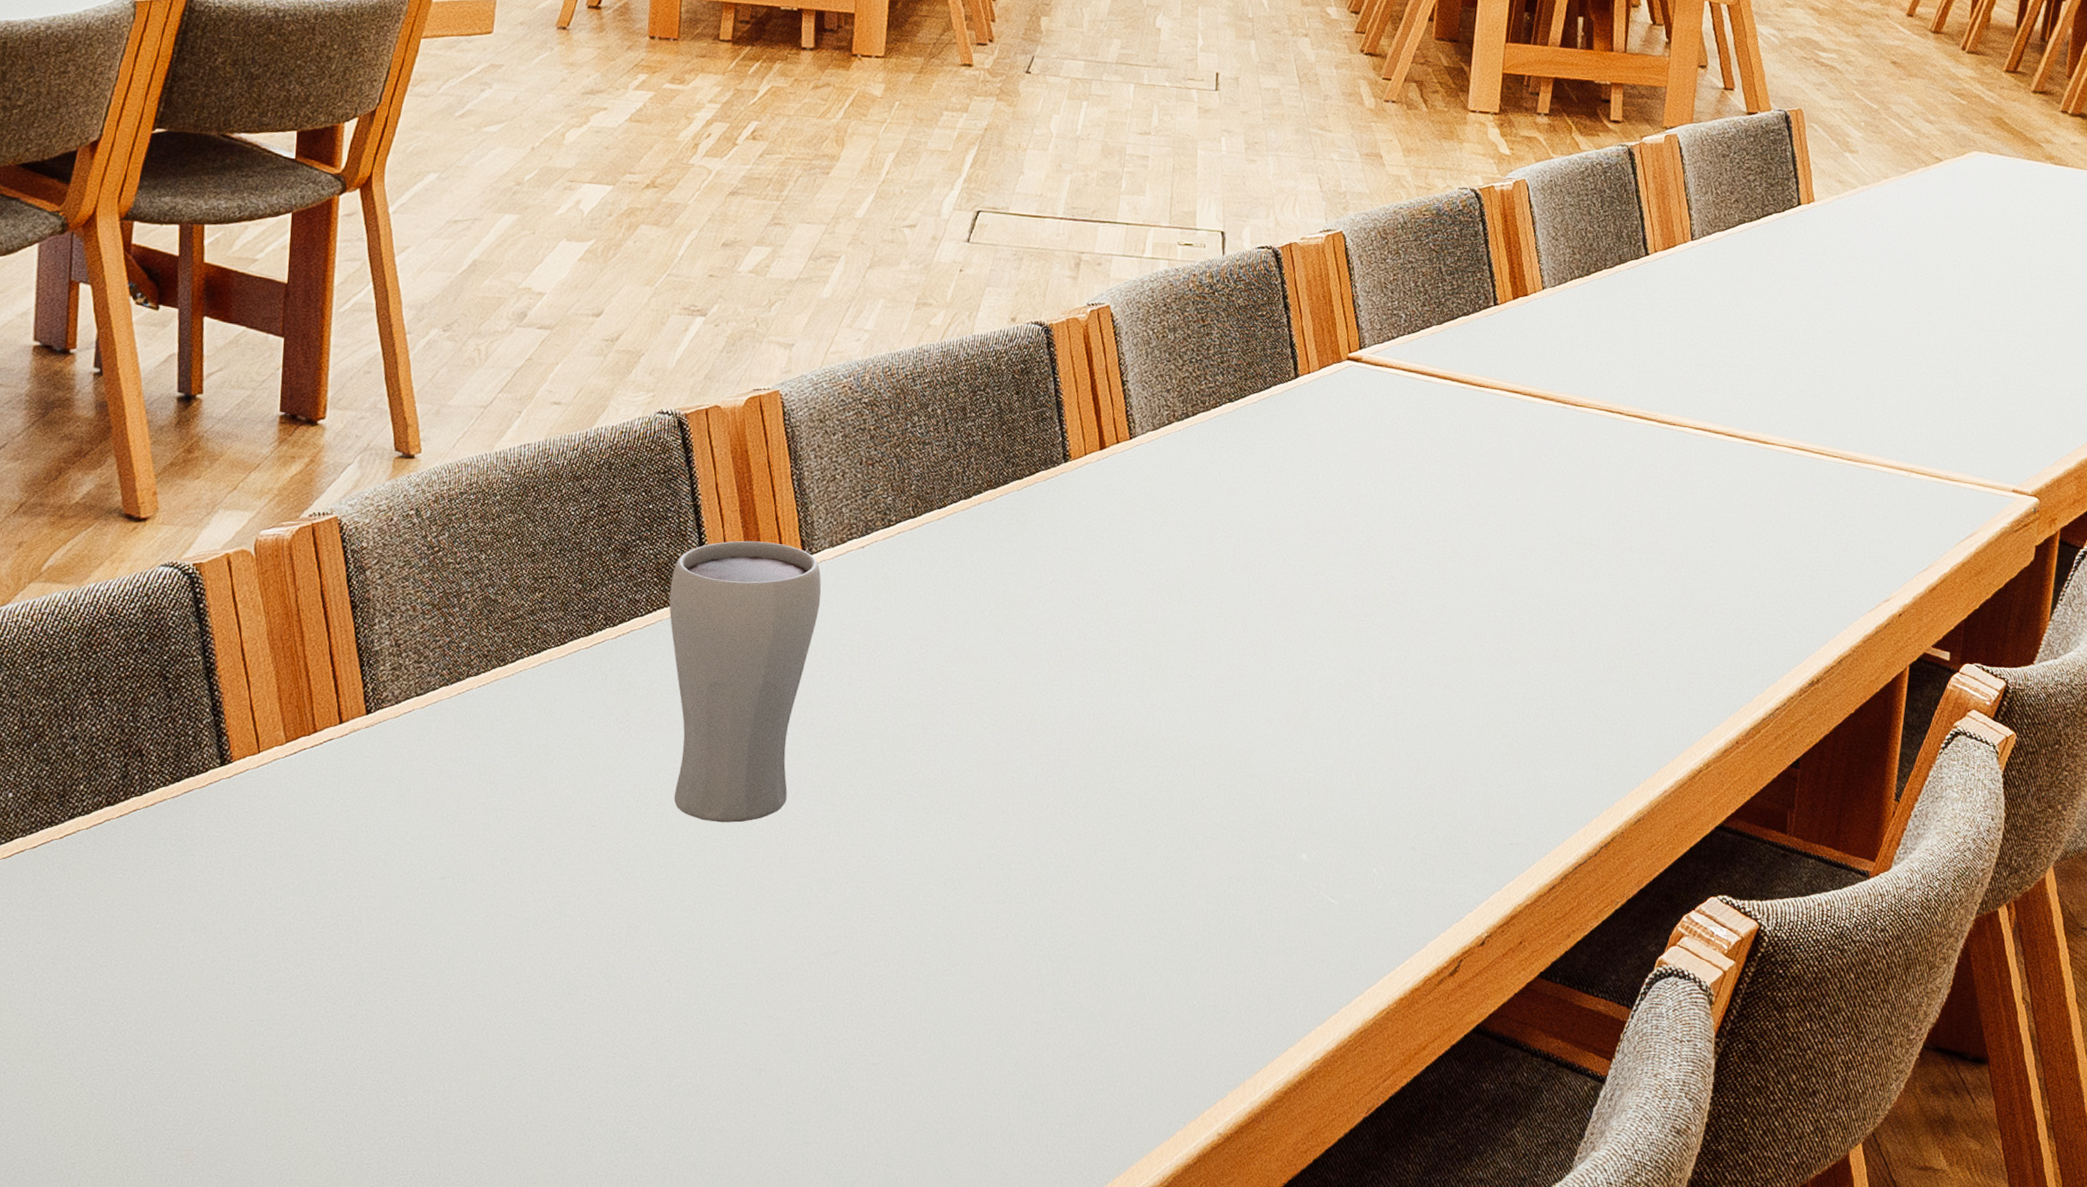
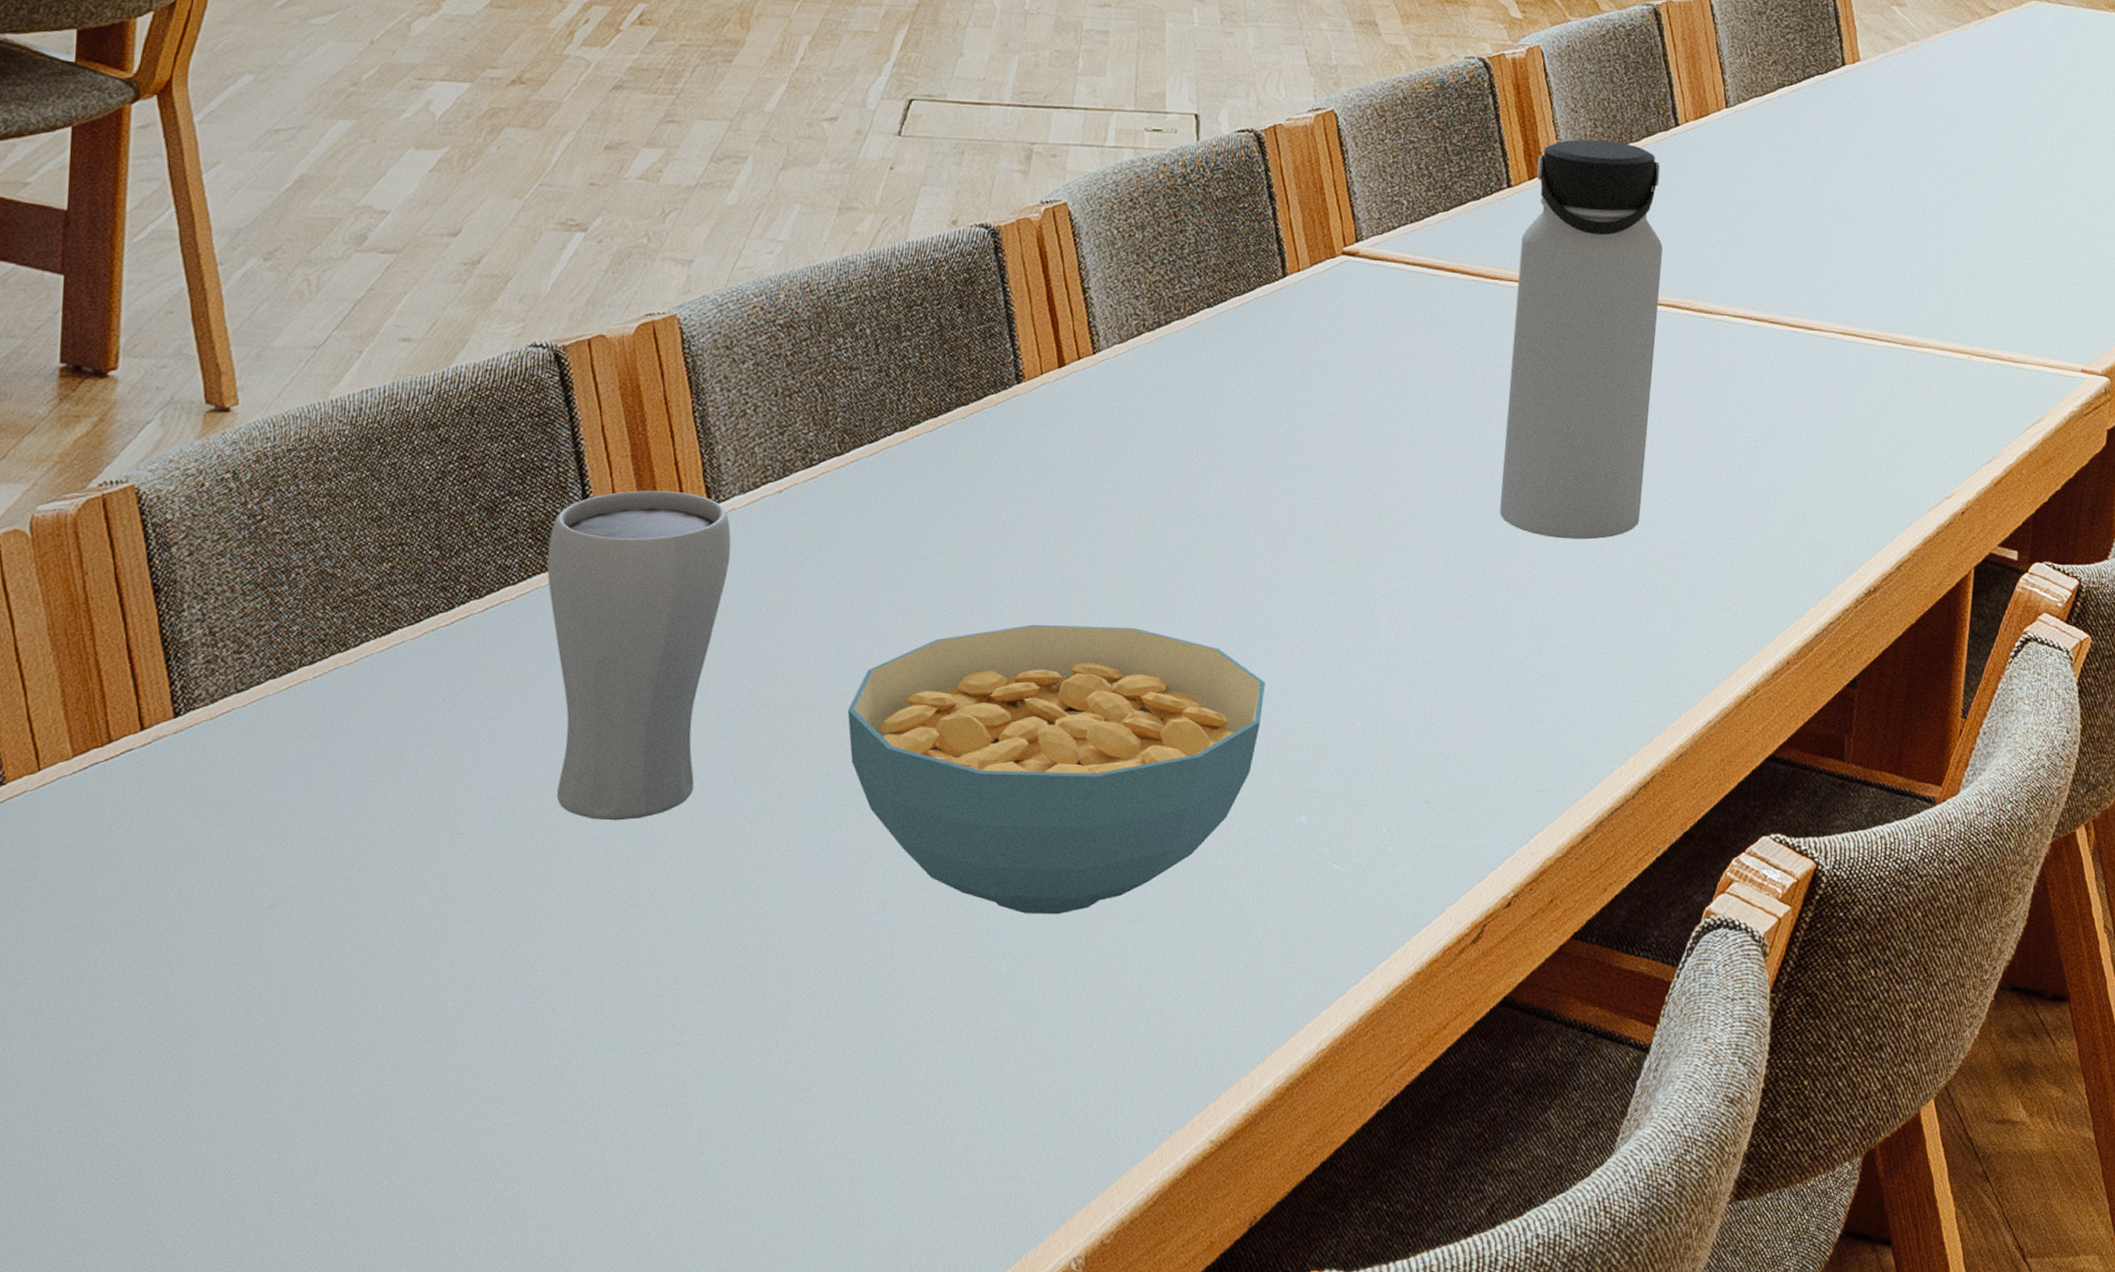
cereal bowl: none [916,672,1273,927] -> present [847,624,1265,915]
water bottle: none [1481,264,1632,623] -> present [1500,139,1663,540]

